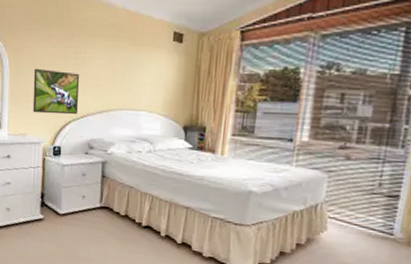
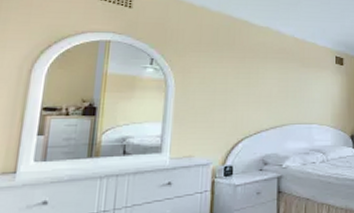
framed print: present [33,68,80,115] -> none [201,87,253,133]

